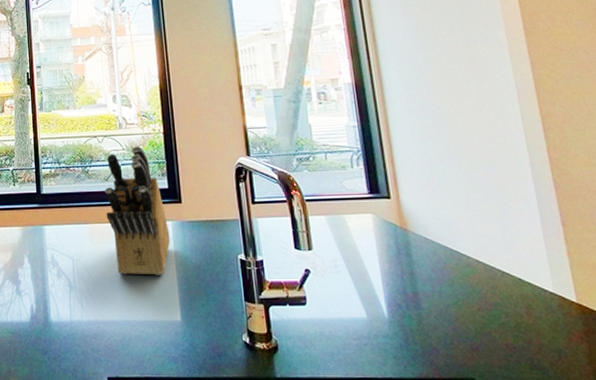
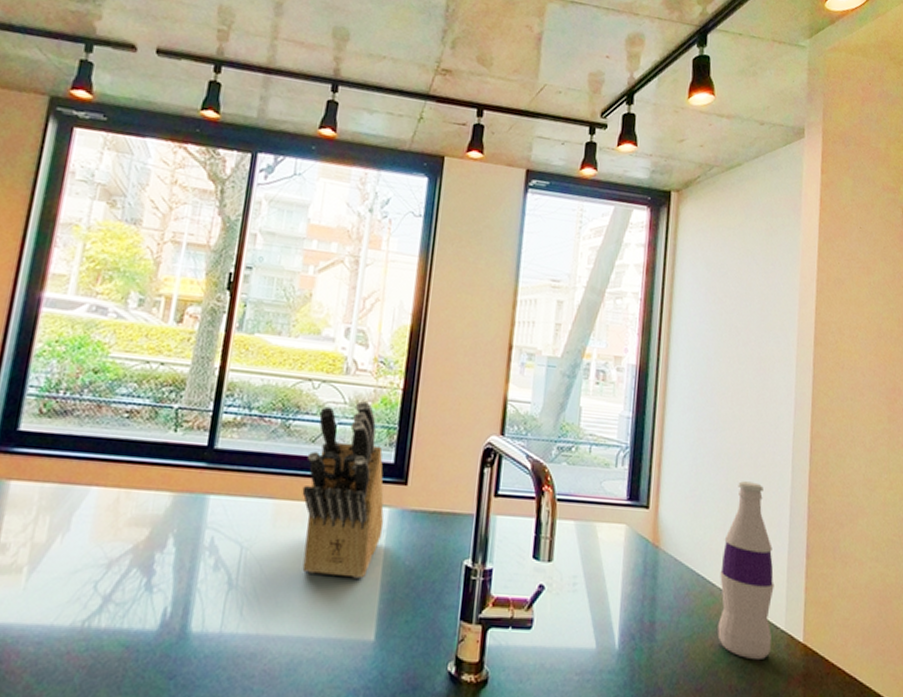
bottle: none [470,164,543,319] -> present [717,481,775,659]

